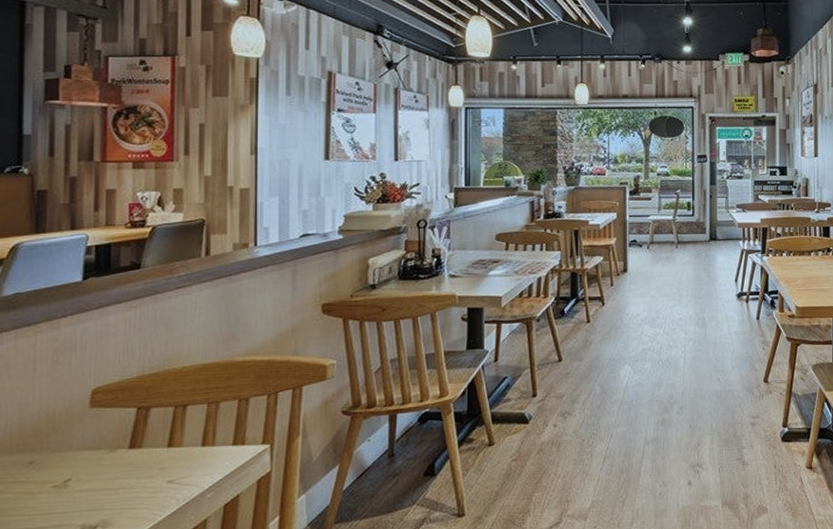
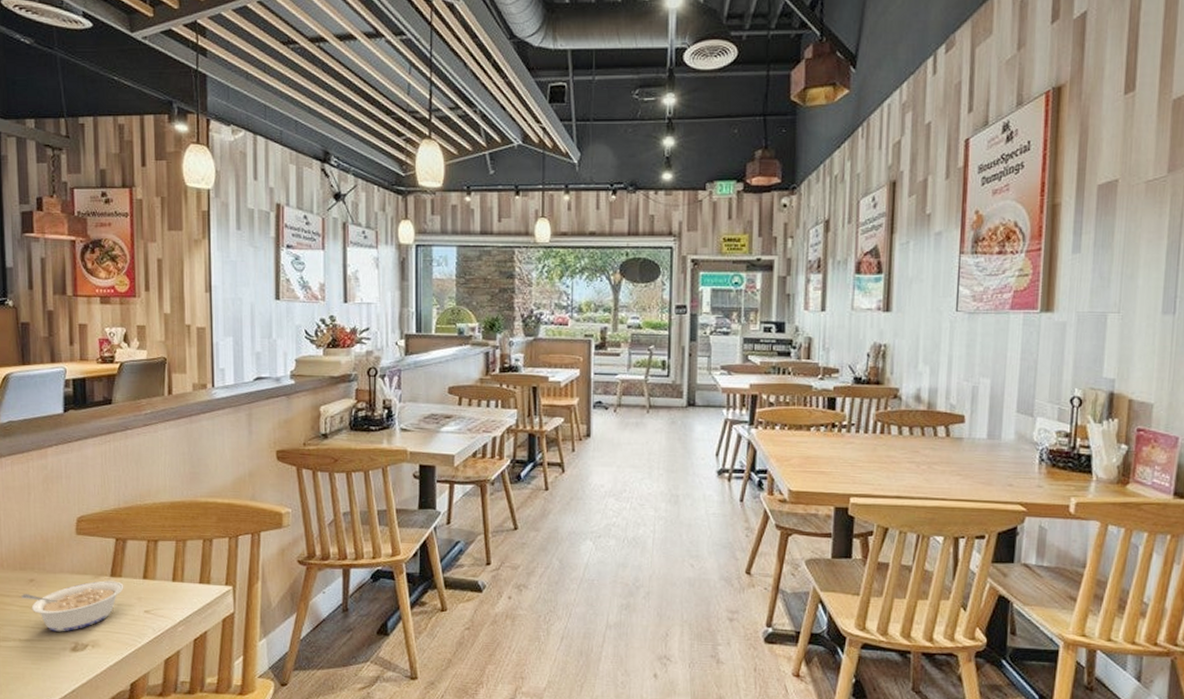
legume: none [15,453,145,517] -> present [20,580,124,632]

